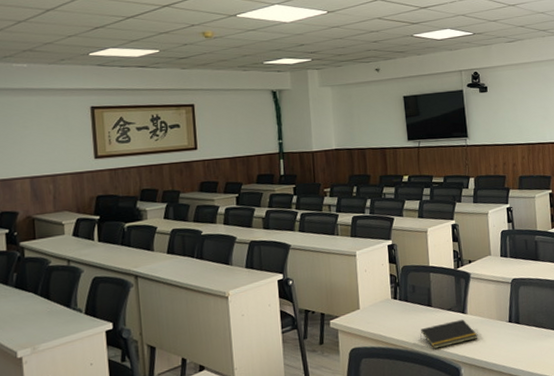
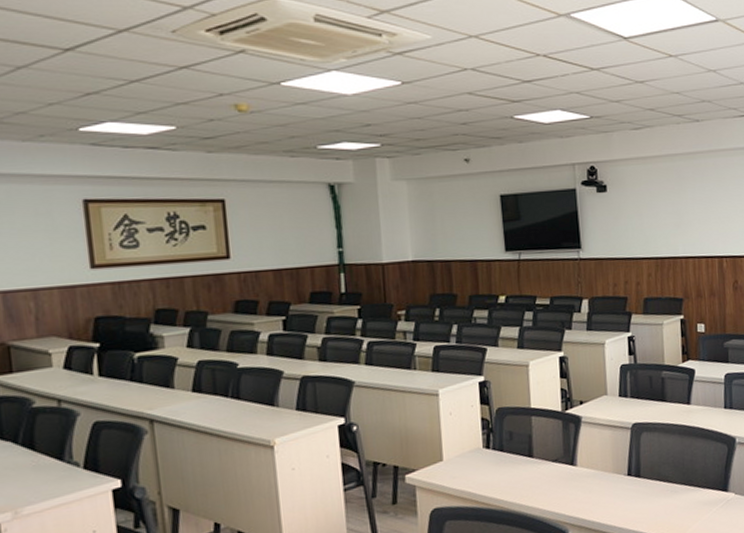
notepad: present [420,319,478,349] -> none [518,472,590,509]

